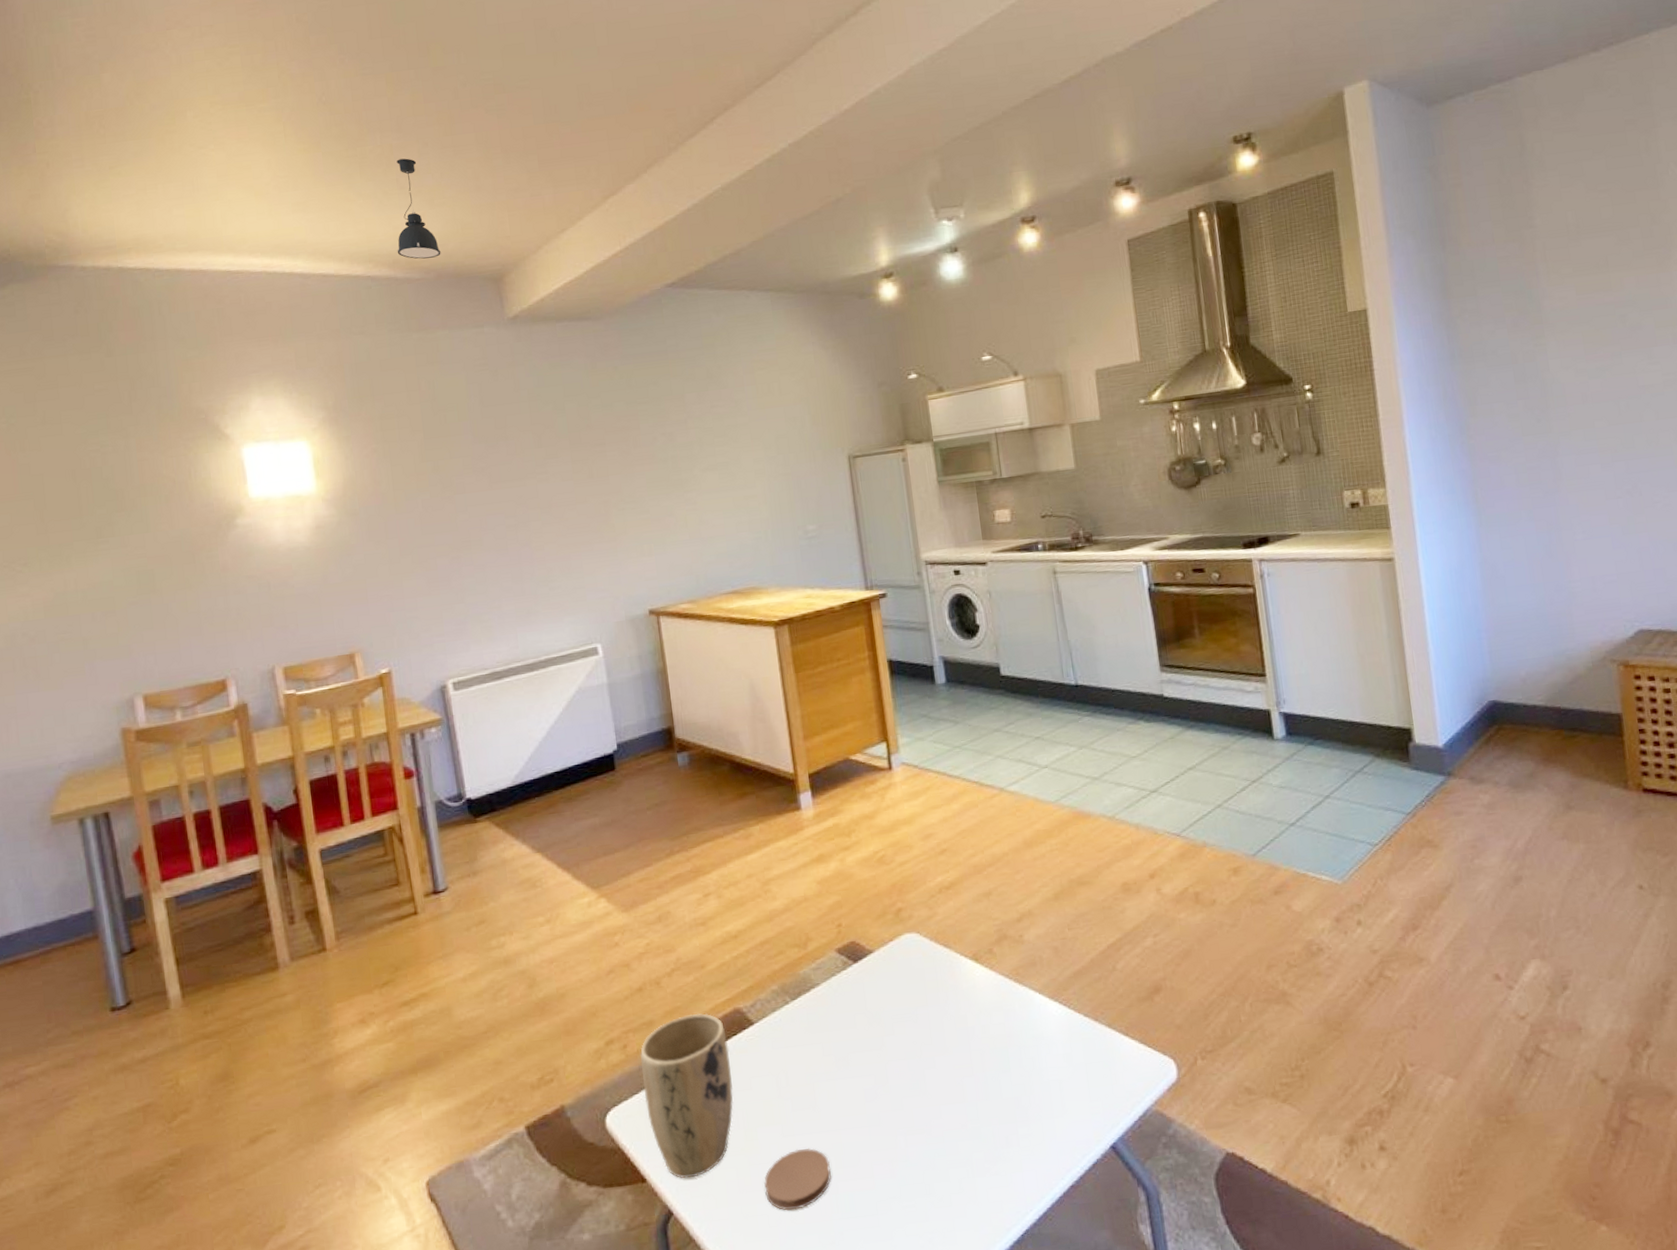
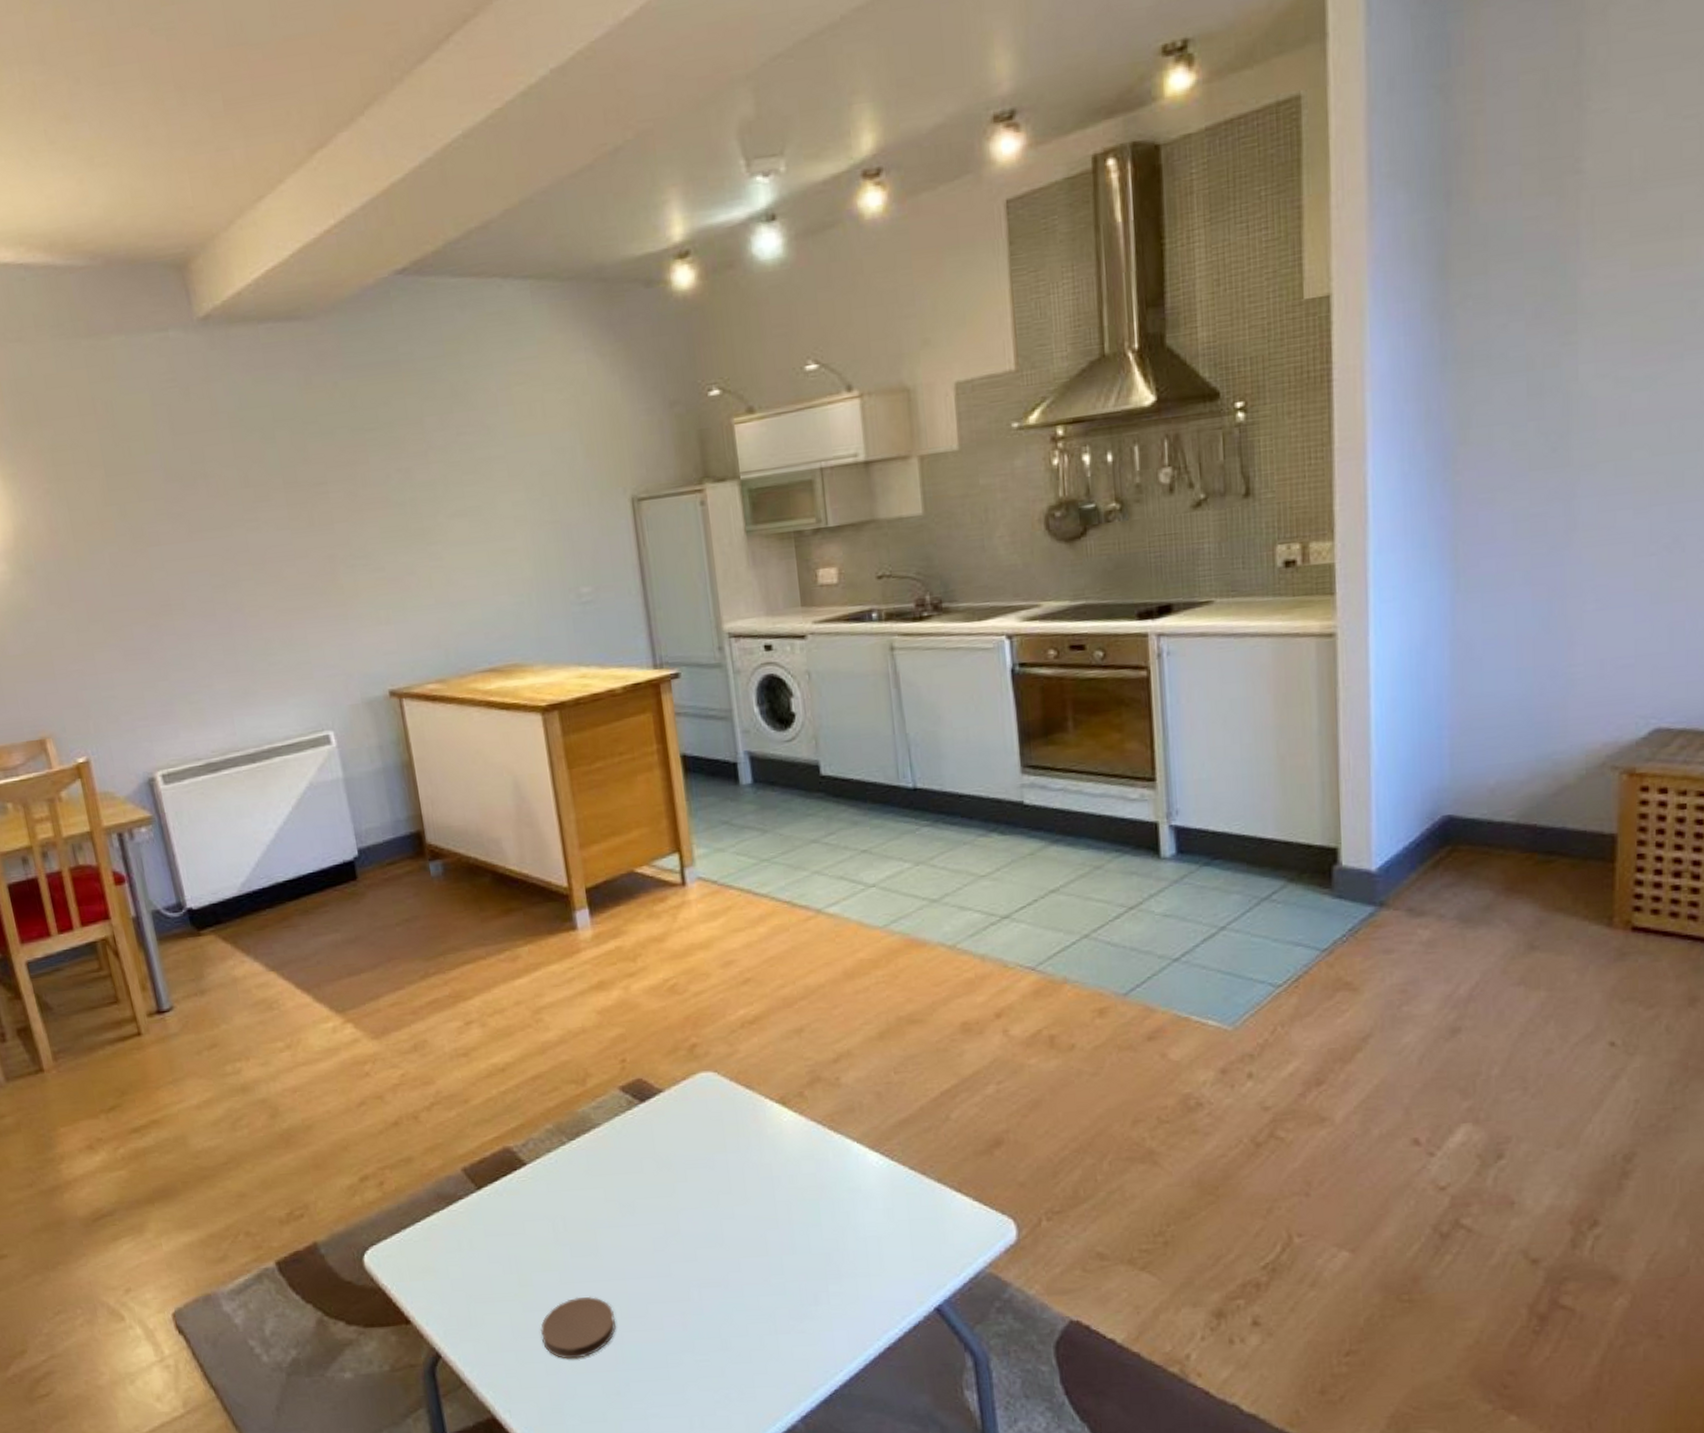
pendant light: present [396,158,441,259] -> none [42,100,108,240]
plant pot: present [640,1013,733,1179] -> none [398,1151,505,1322]

